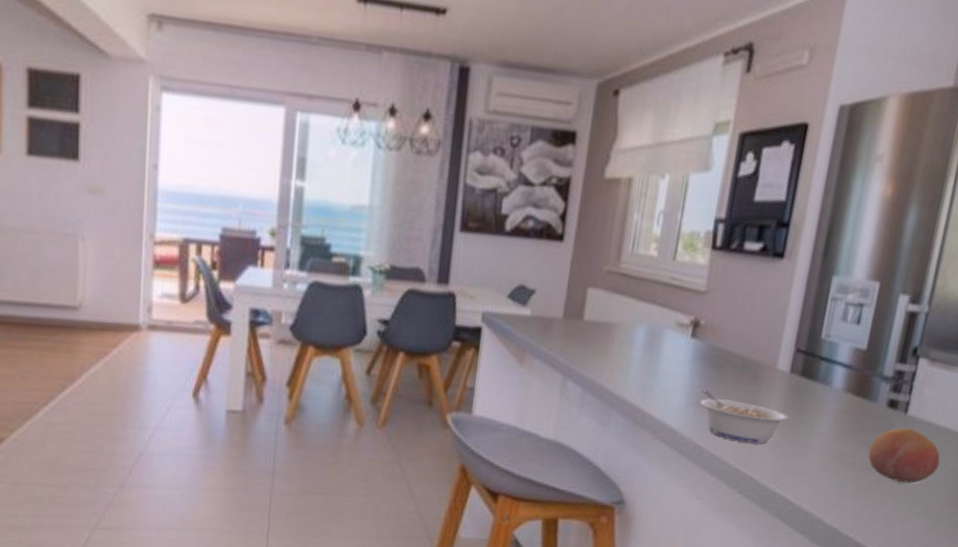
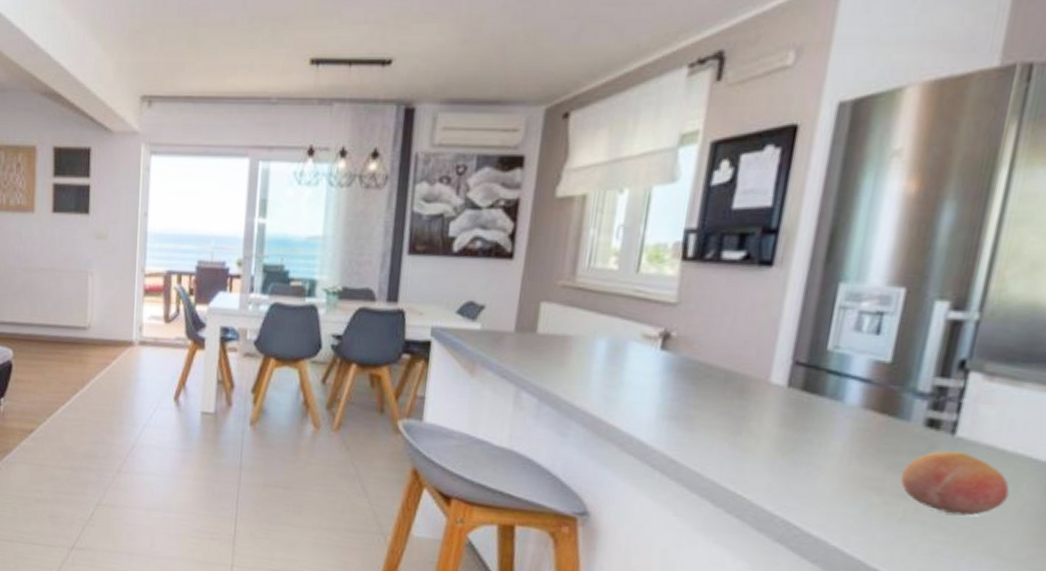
legume: present [699,390,789,444] -> none [673,403,788,462]

